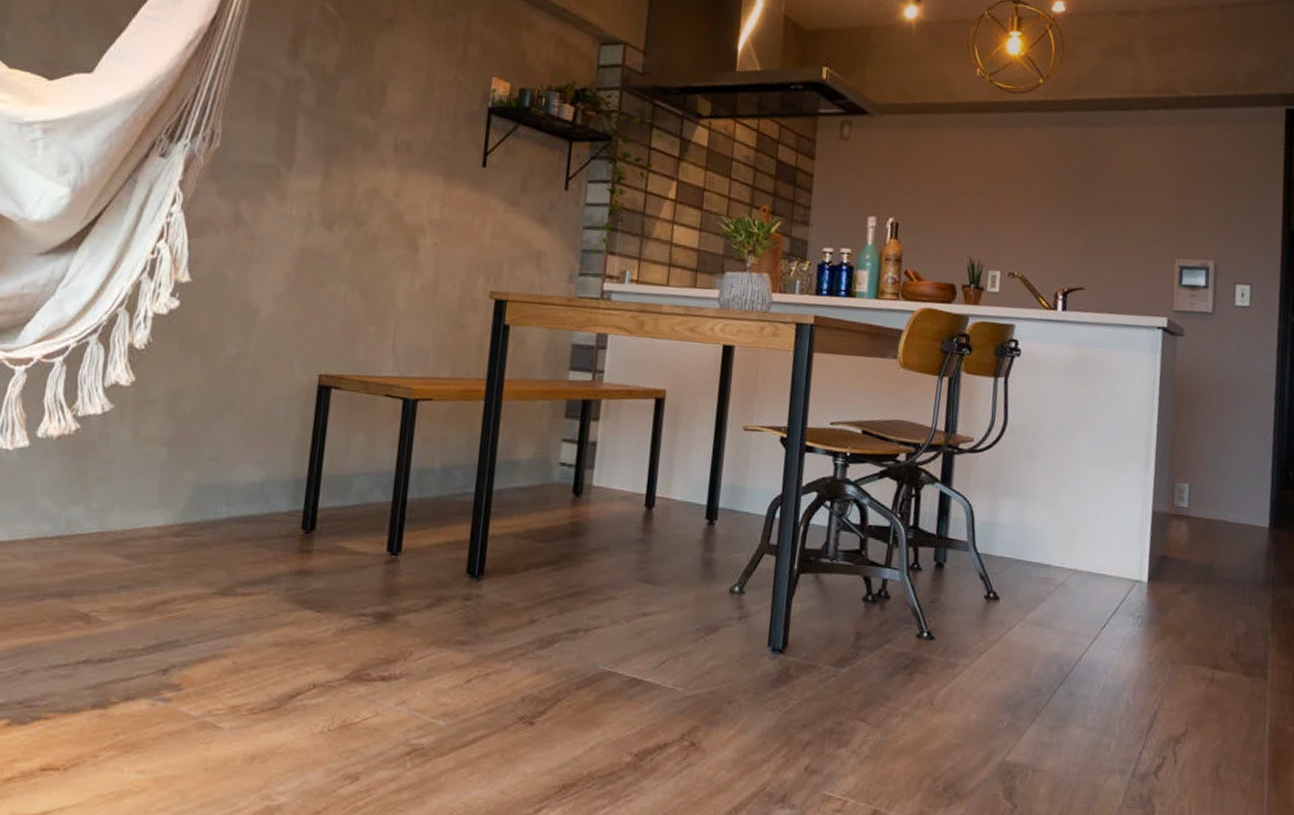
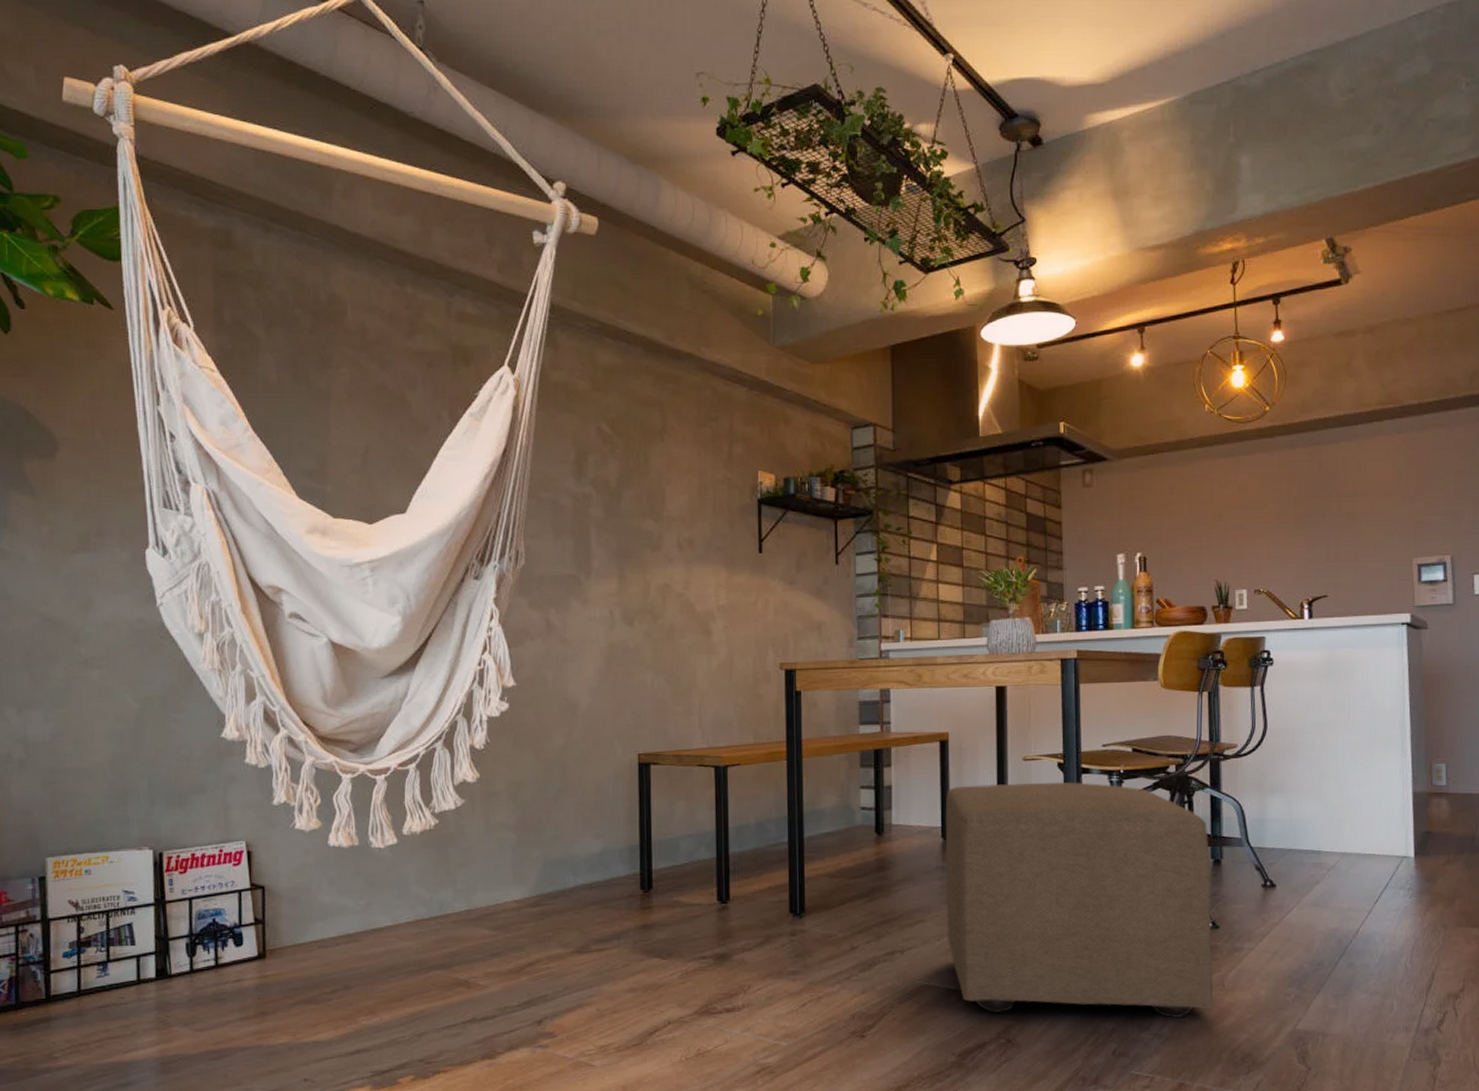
ottoman: none [638,451,933,736] -> present [945,781,1213,1018]

